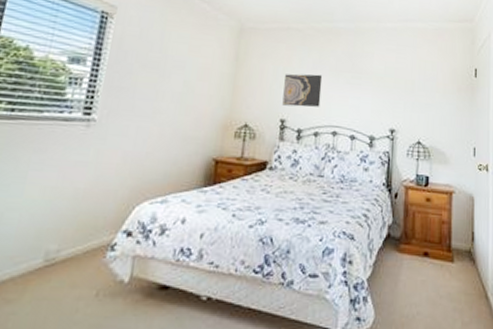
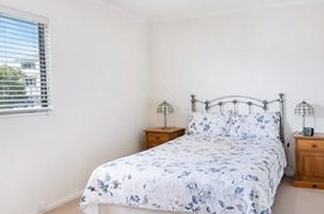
wall art: present [282,73,323,107] -> none [190,55,221,84]

